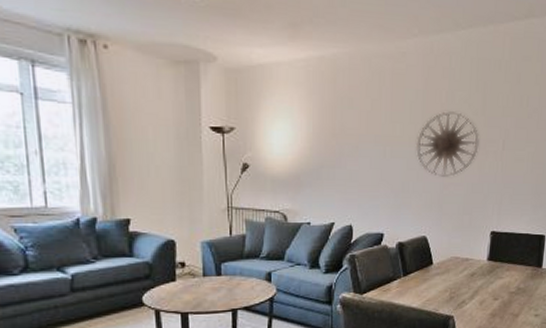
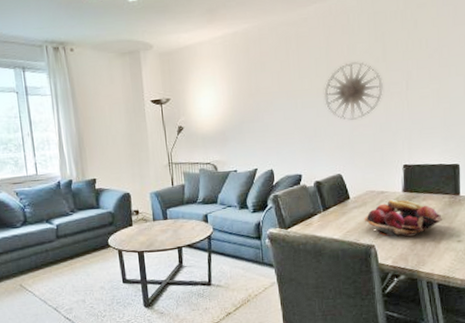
fruit basket: none [445,268,524,309] -> present [364,199,443,237]

